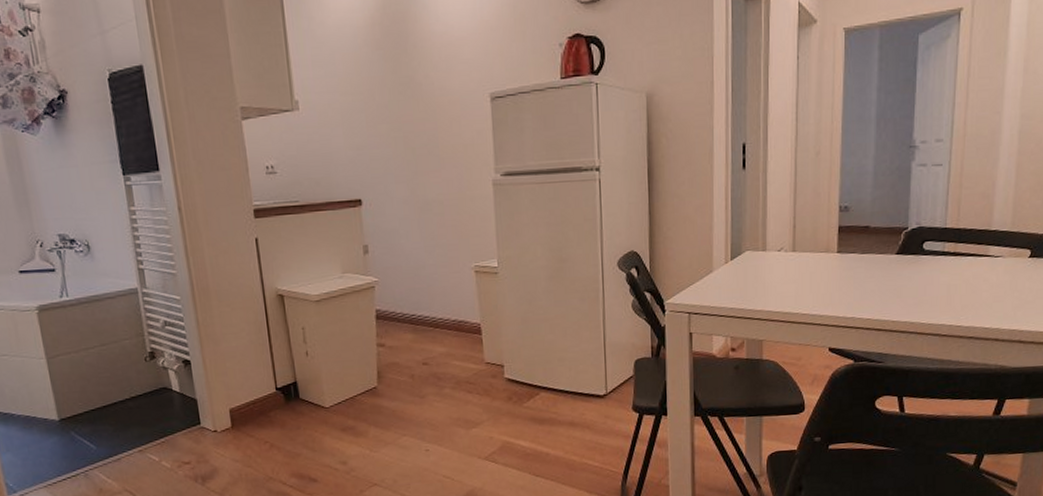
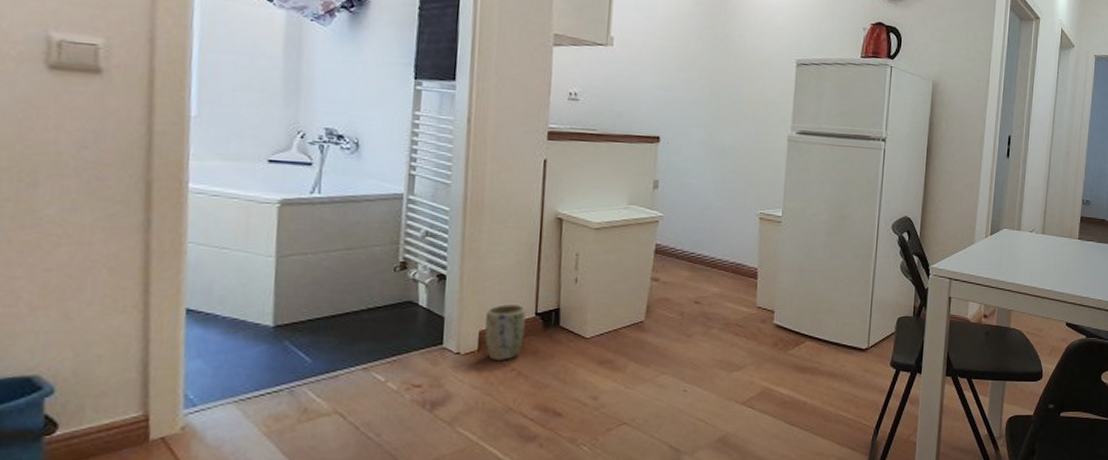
plant pot: none [231,382,270,435] -> present [485,304,526,360]

